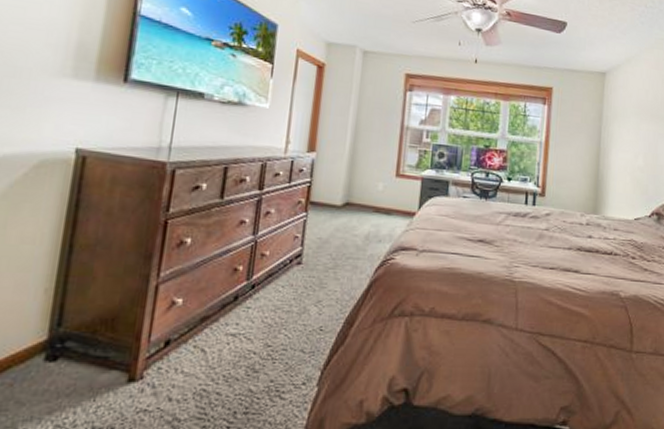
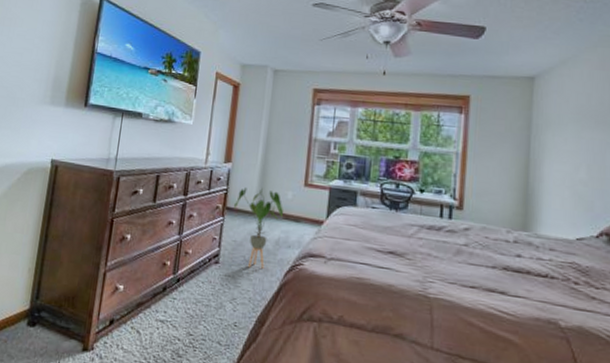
house plant: none [319,180,375,267] -> present [234,188,284,269]

